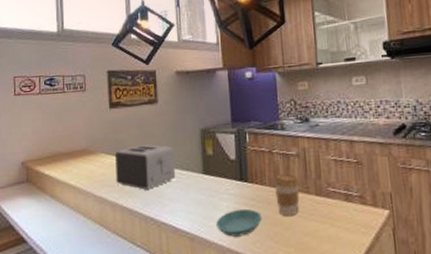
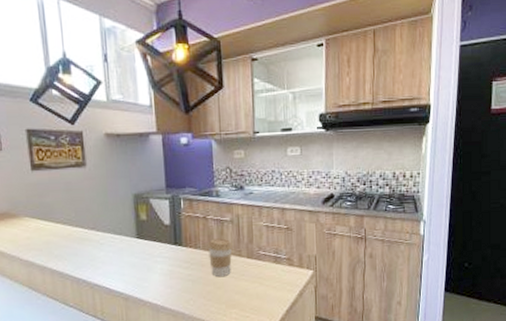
toaster: present [115,144,176,190] -> none [41,209,108,253]
saucer: present [216,208,262,237] -> none [151,270,196,296]

